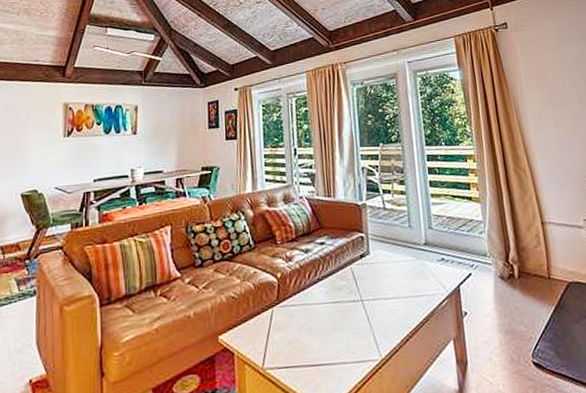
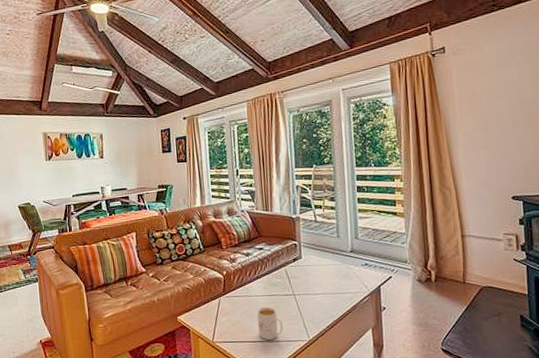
mug: none [318,317,350,363] -> present [257,306,283,340]

